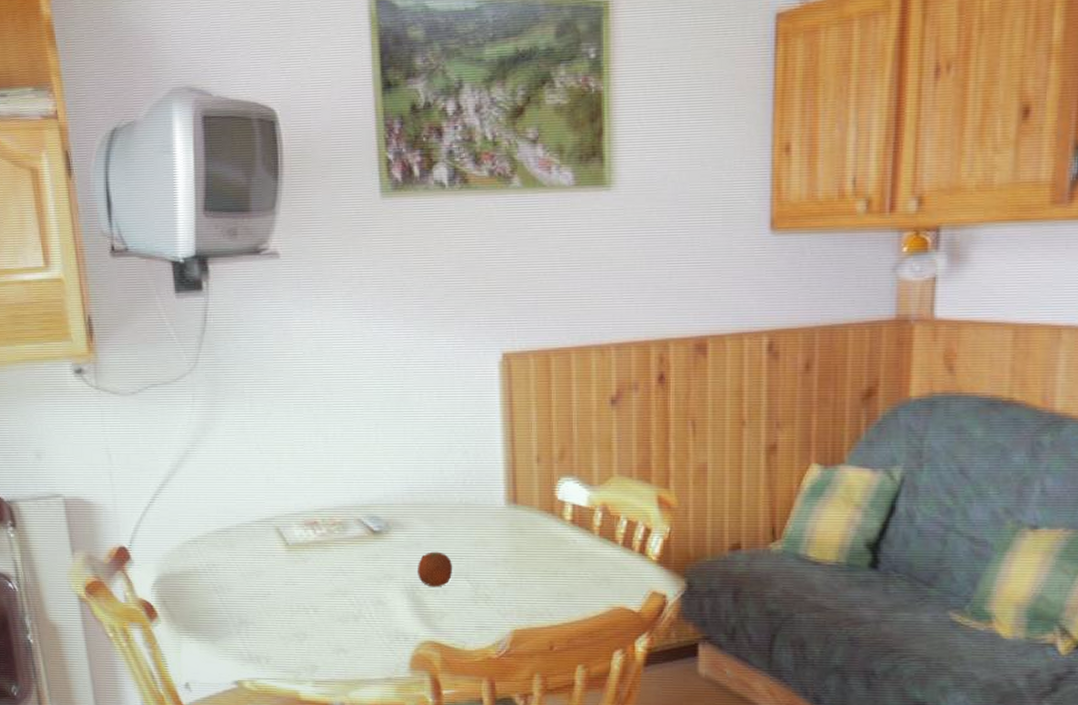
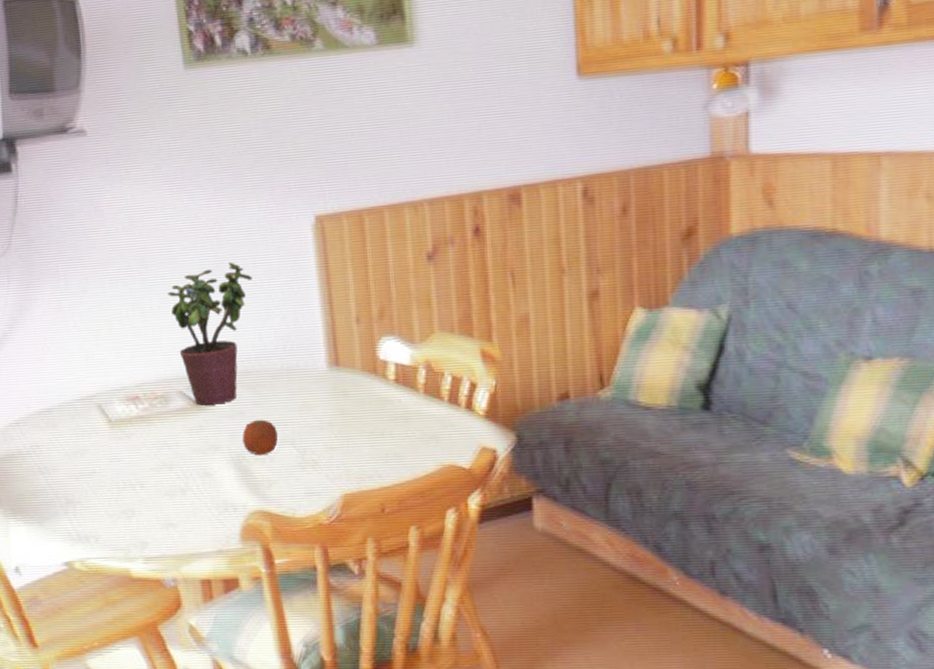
potted plant: none [351,394,437,534] -> present [167,262,252,405]

